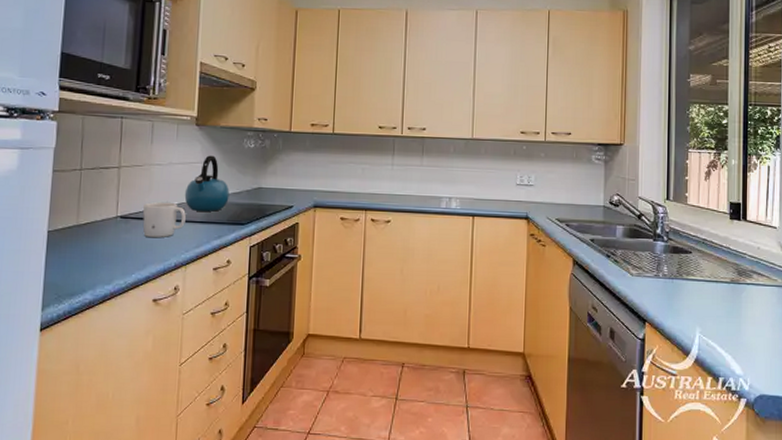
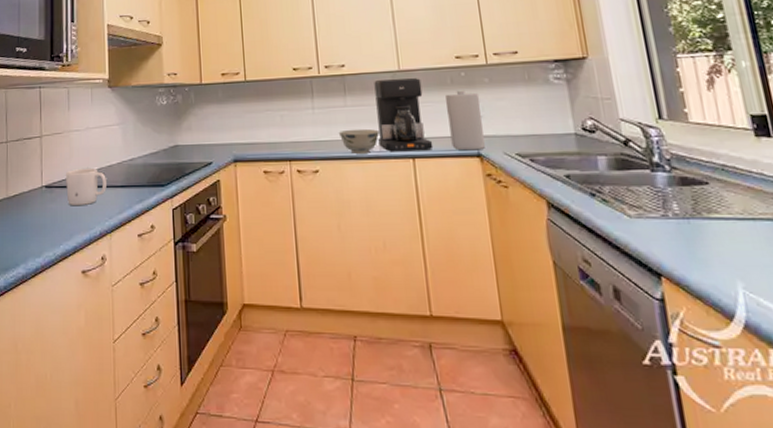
kettle: present [184,155,230,212] -> none [103,116,147,175]
bowl: none [412,186,448,209] -> present [338,128,379,154]
coffee maker: none [446,145,491,211] -> present [374,78,434,152]
paper towel holder: none [506,161,535,214] -> present [445,90,485,151]

